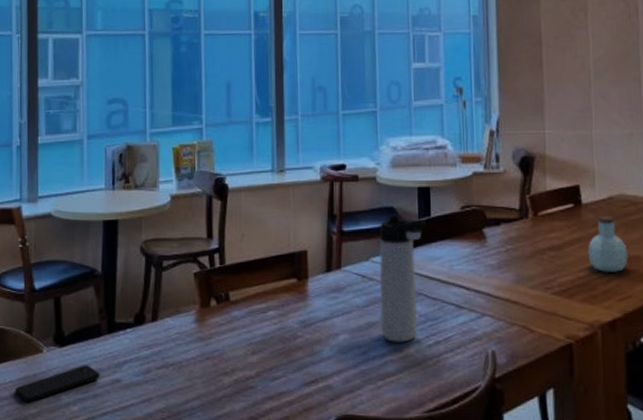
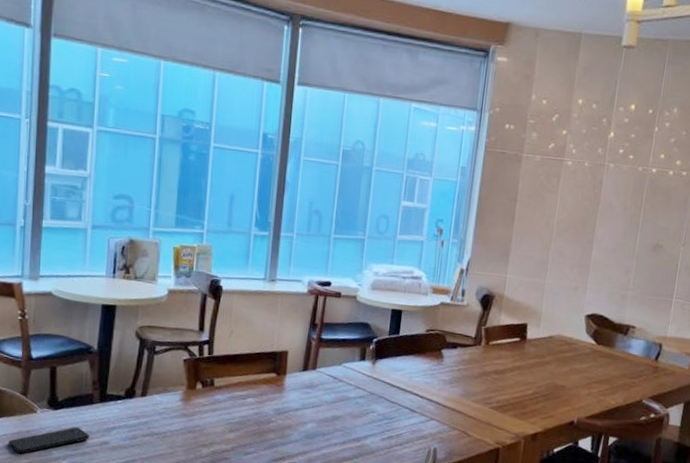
thermos bottle: present [379,216,426,343] -> none [343,330,394,435]
jar: present [587,216,628,272] -> none [524,351,557,397]

